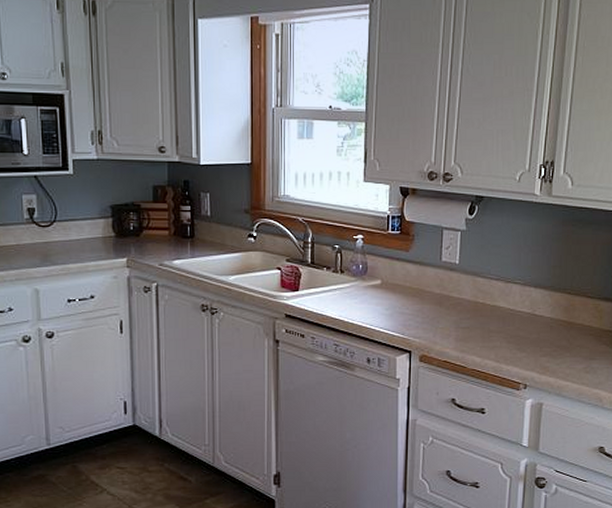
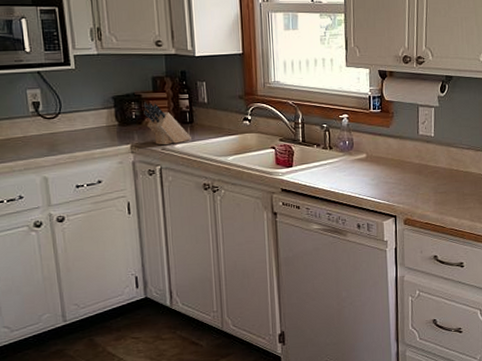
knife block: none [142,213,192,261] -> present [143,102,192,146]

